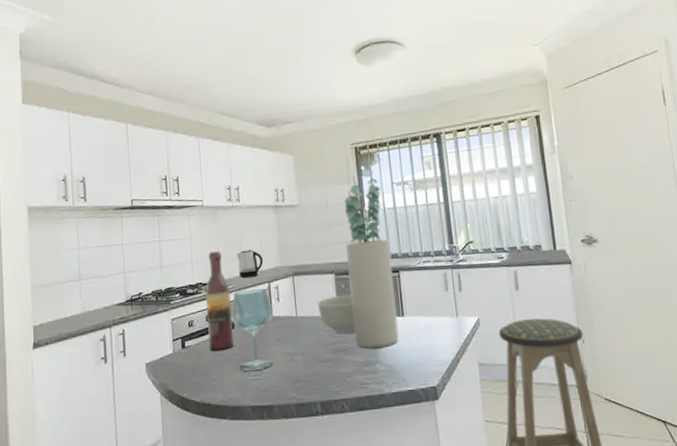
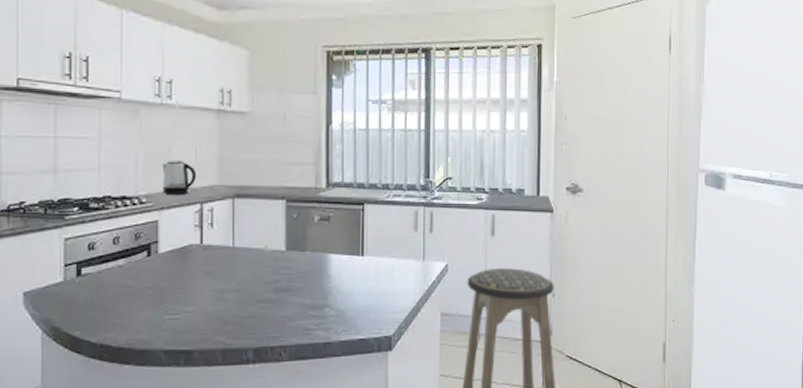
wine bottle: present [205,250,235,351] -> none [113,157,149,283]
wine glass: present [230,288,274,372] -> none [146,209,204,309]
bowl: present [317,294,355,335] -> none [260,225,304,272]
vase: present [344,170,399,349] -> none [302,82,357,291]

